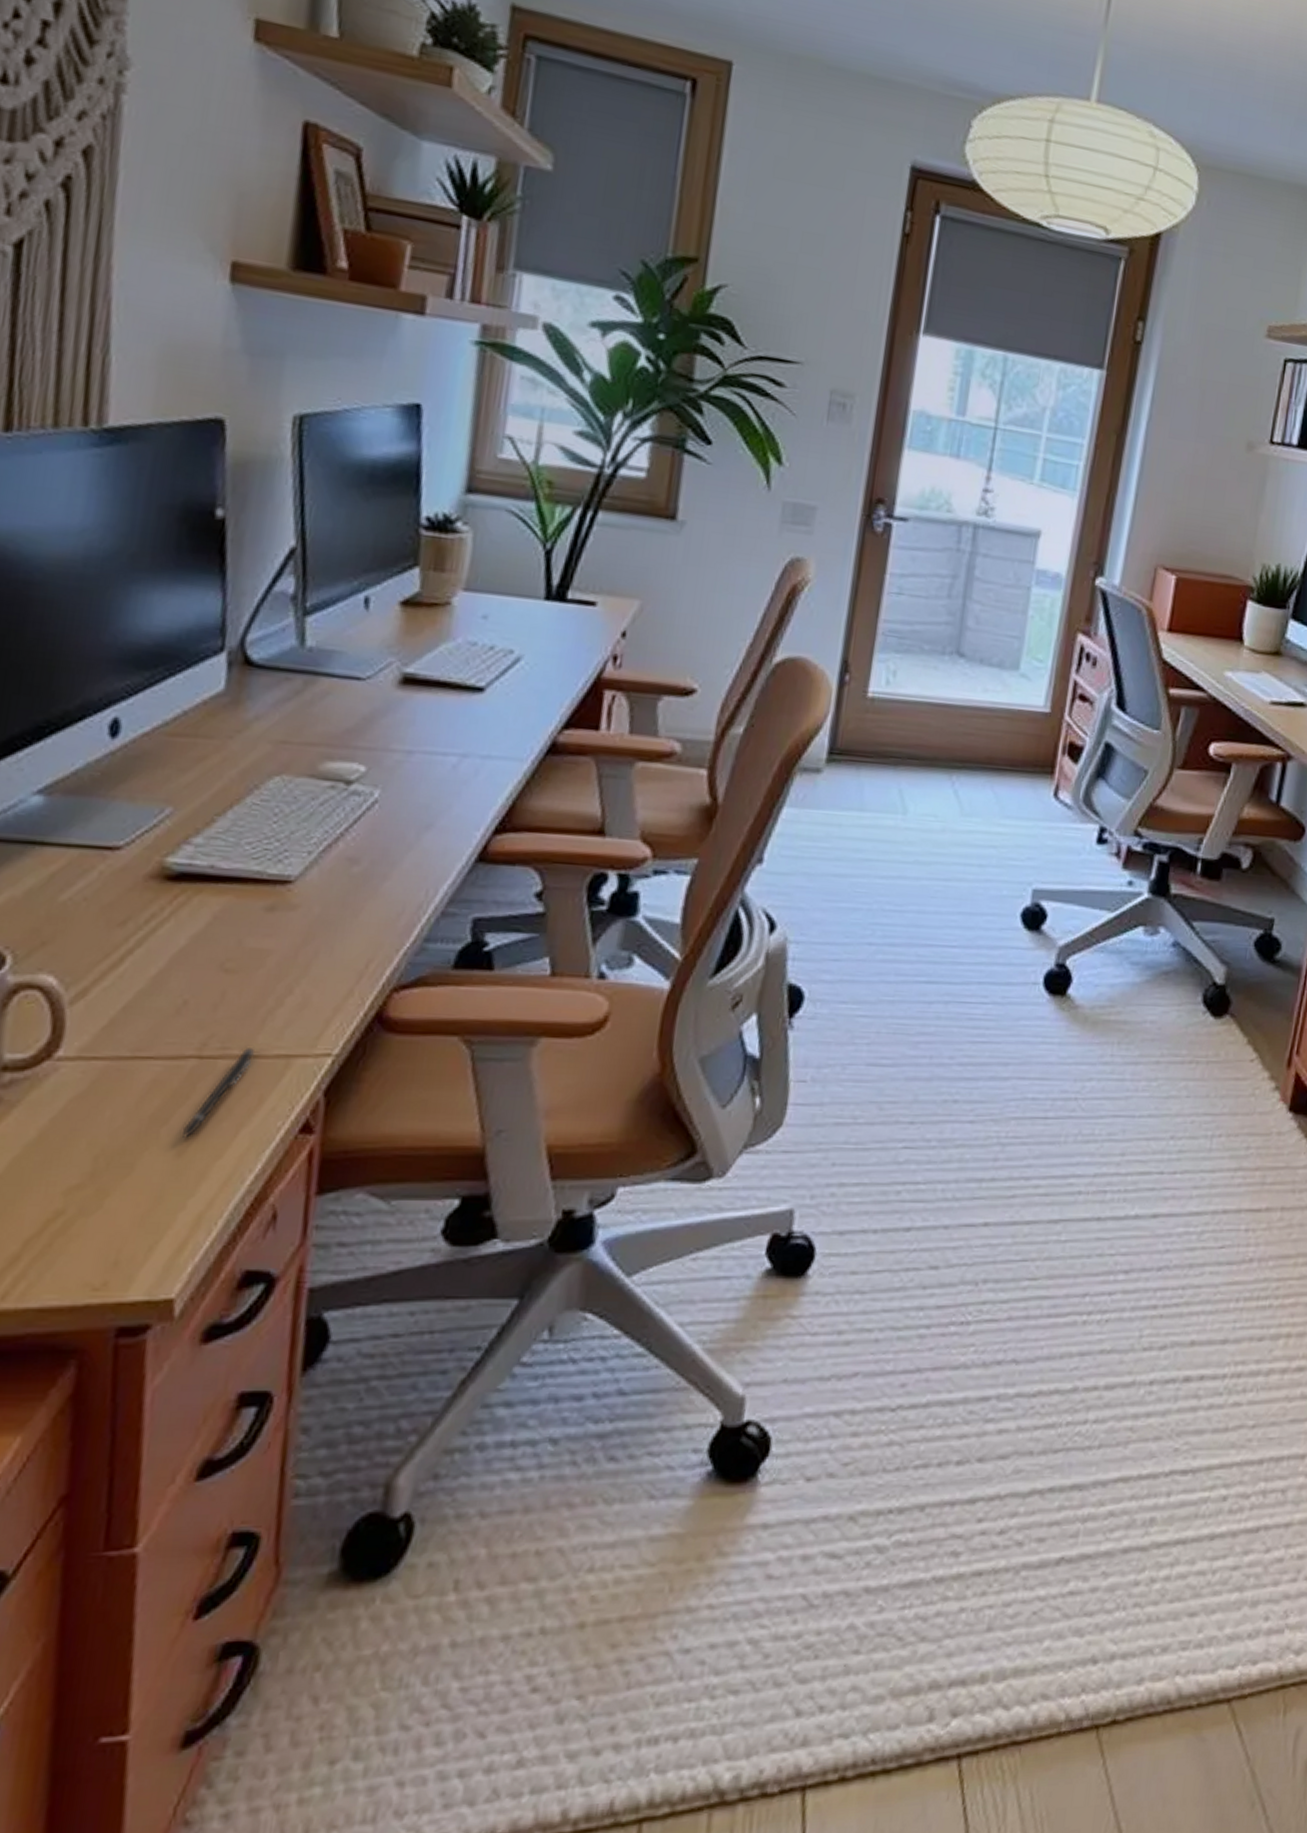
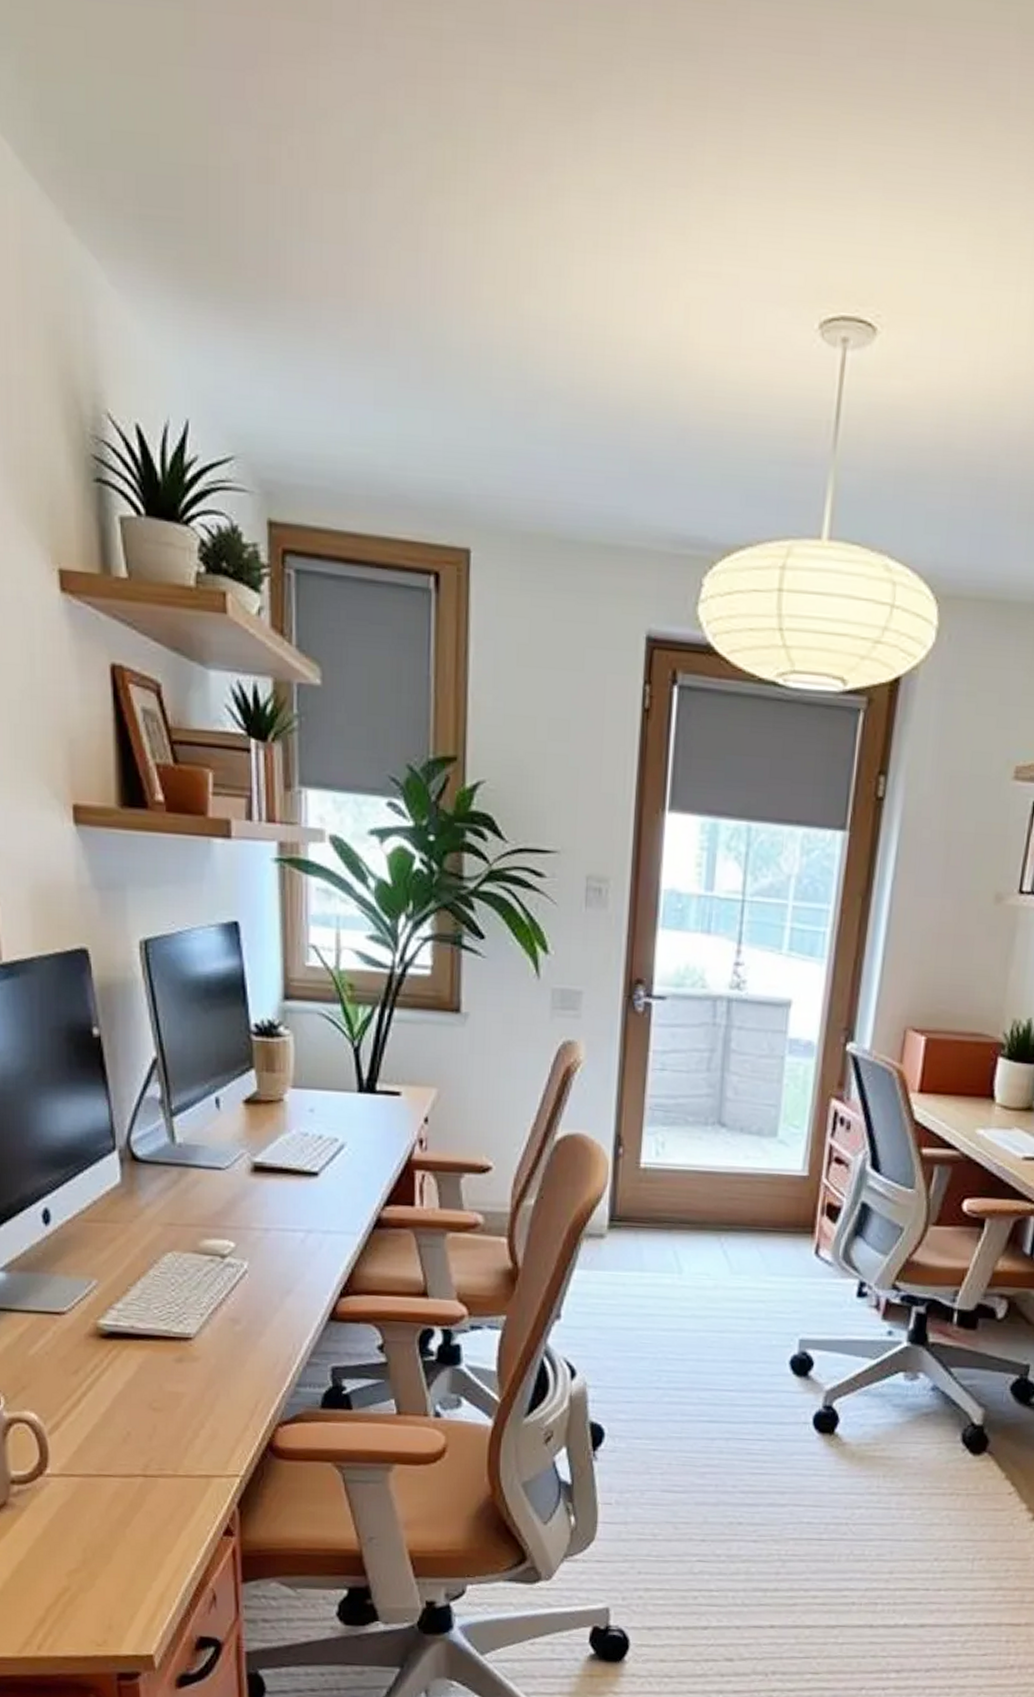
pen: present [182,1048,256,1139] -> none [140,1469,184,1538]

